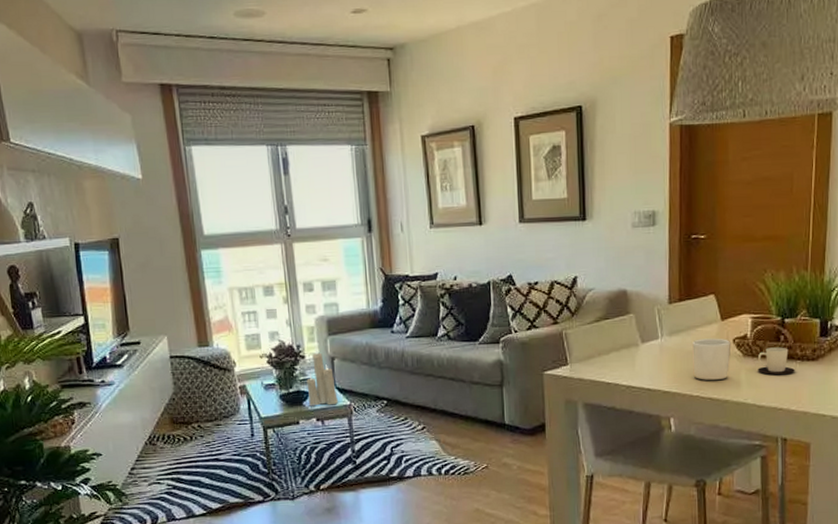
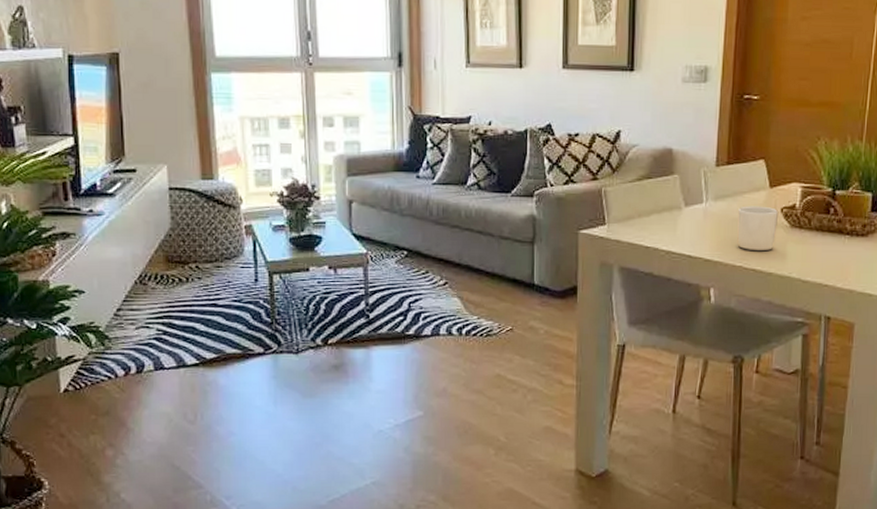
candle: present [306,347,339,406] -> none [320,188,355,253]
cup: present [757,347,795,375] -> none [804,220,843,249]

